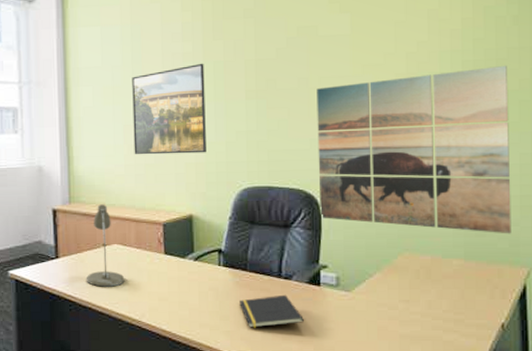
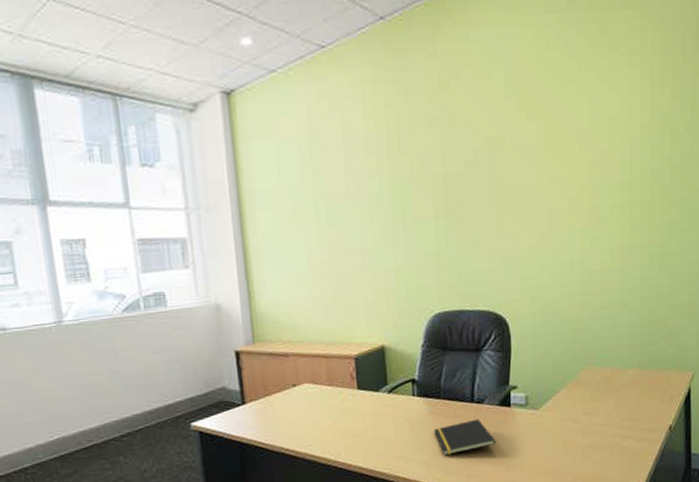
desk lamp: present [85,204,125,287] -> none [276,341,318,430]
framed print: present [132,63,206,155] -> none [314,179,396,285]
wall art: present [317,66,511,234] -> none [504,174,681,341]

